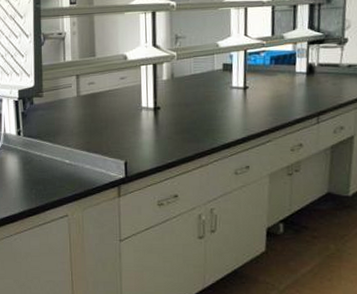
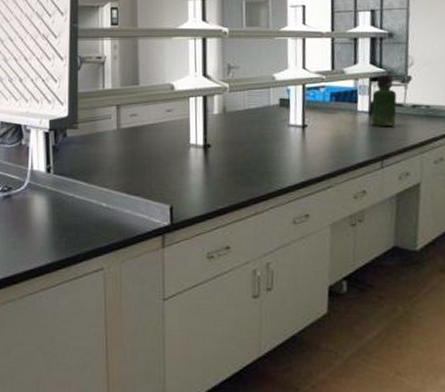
bottle: none [308,39,334,86] -> present [371,76,397,127]

